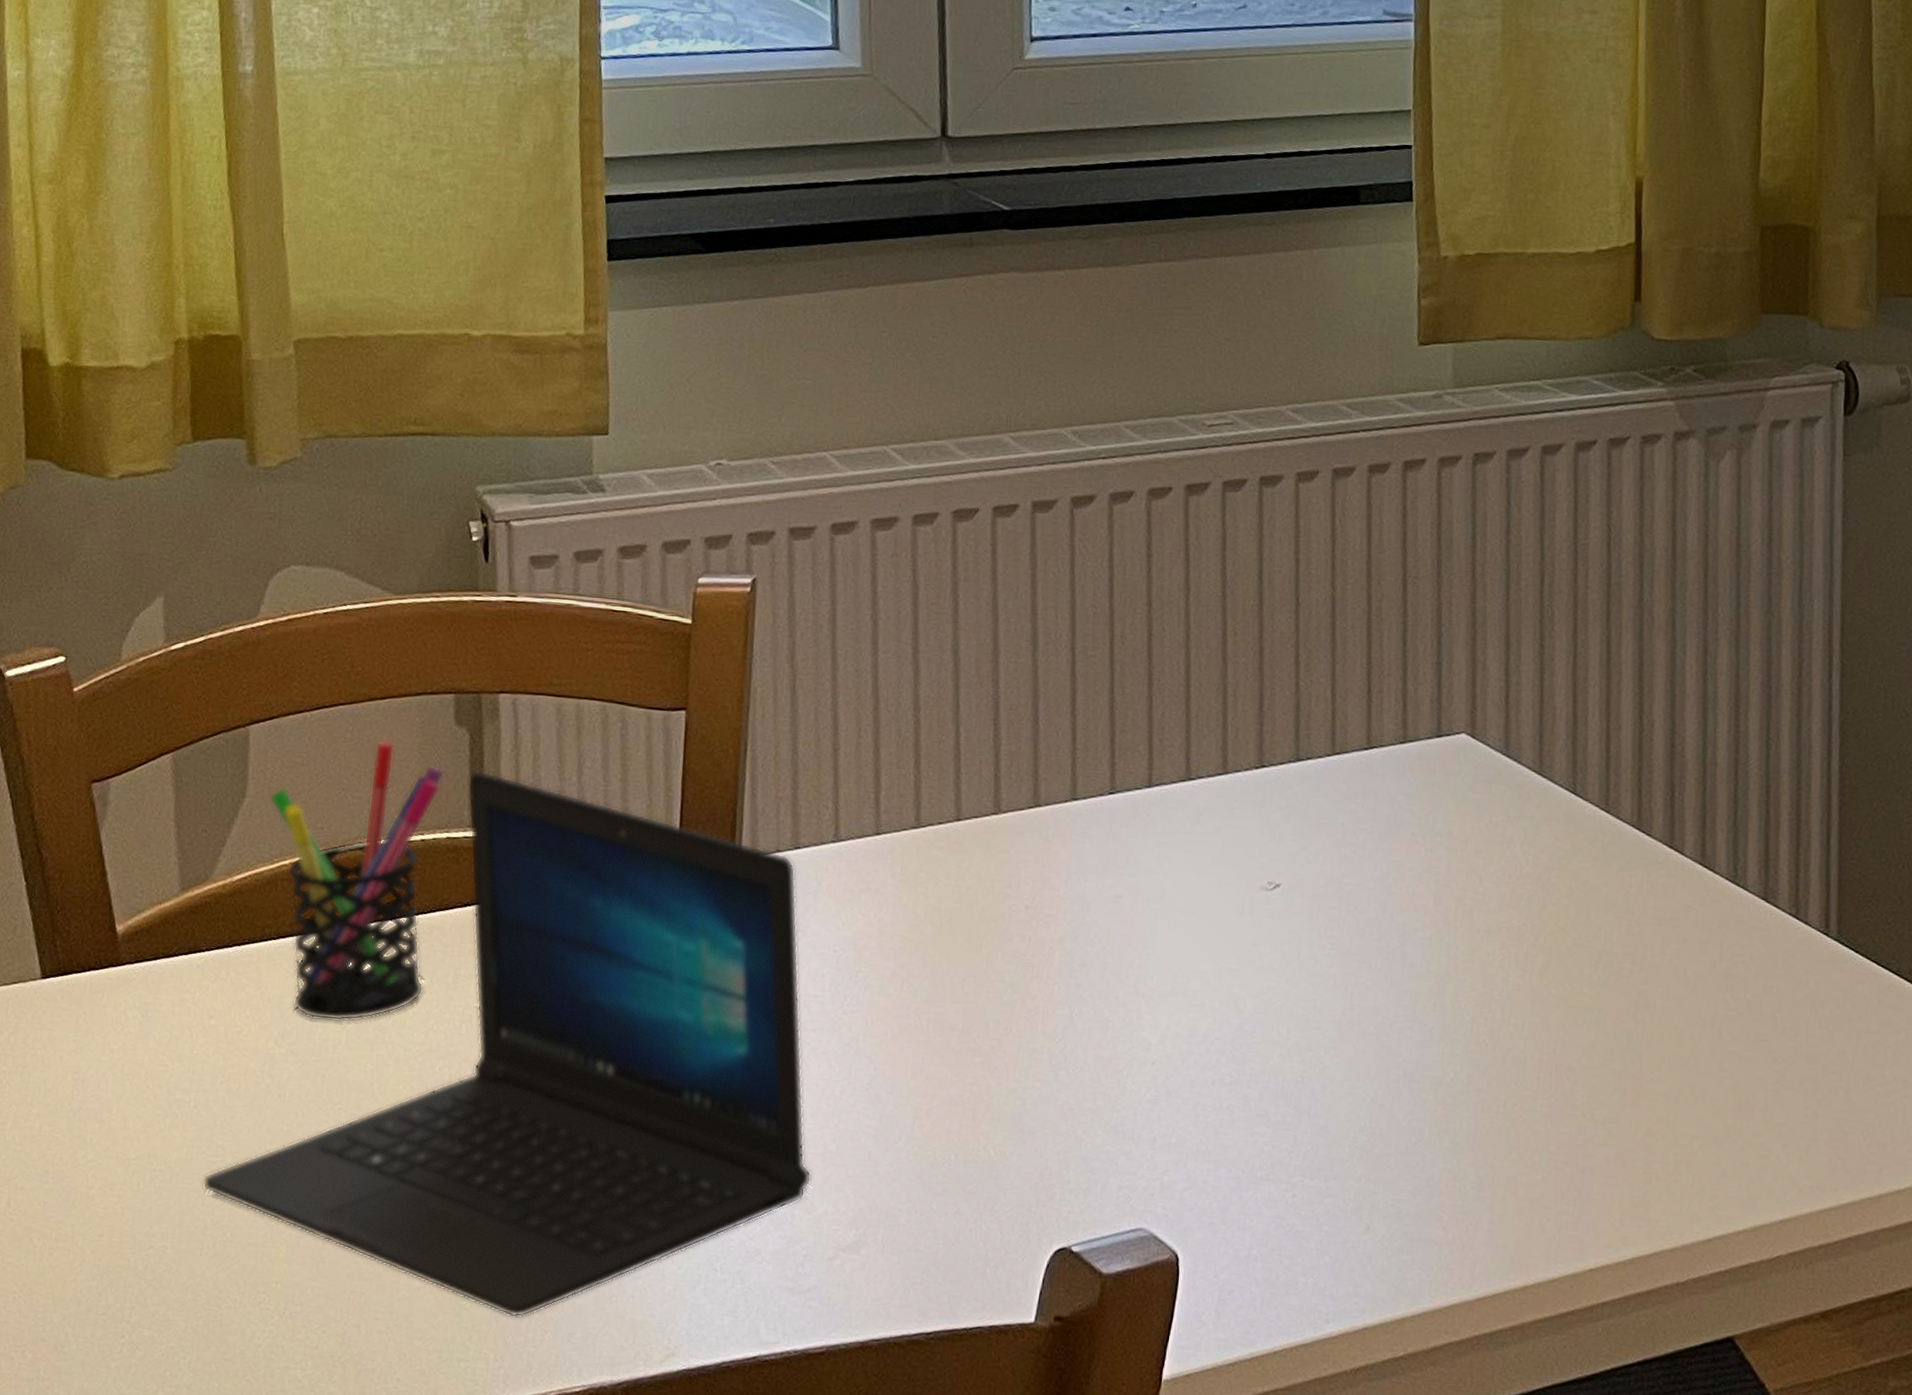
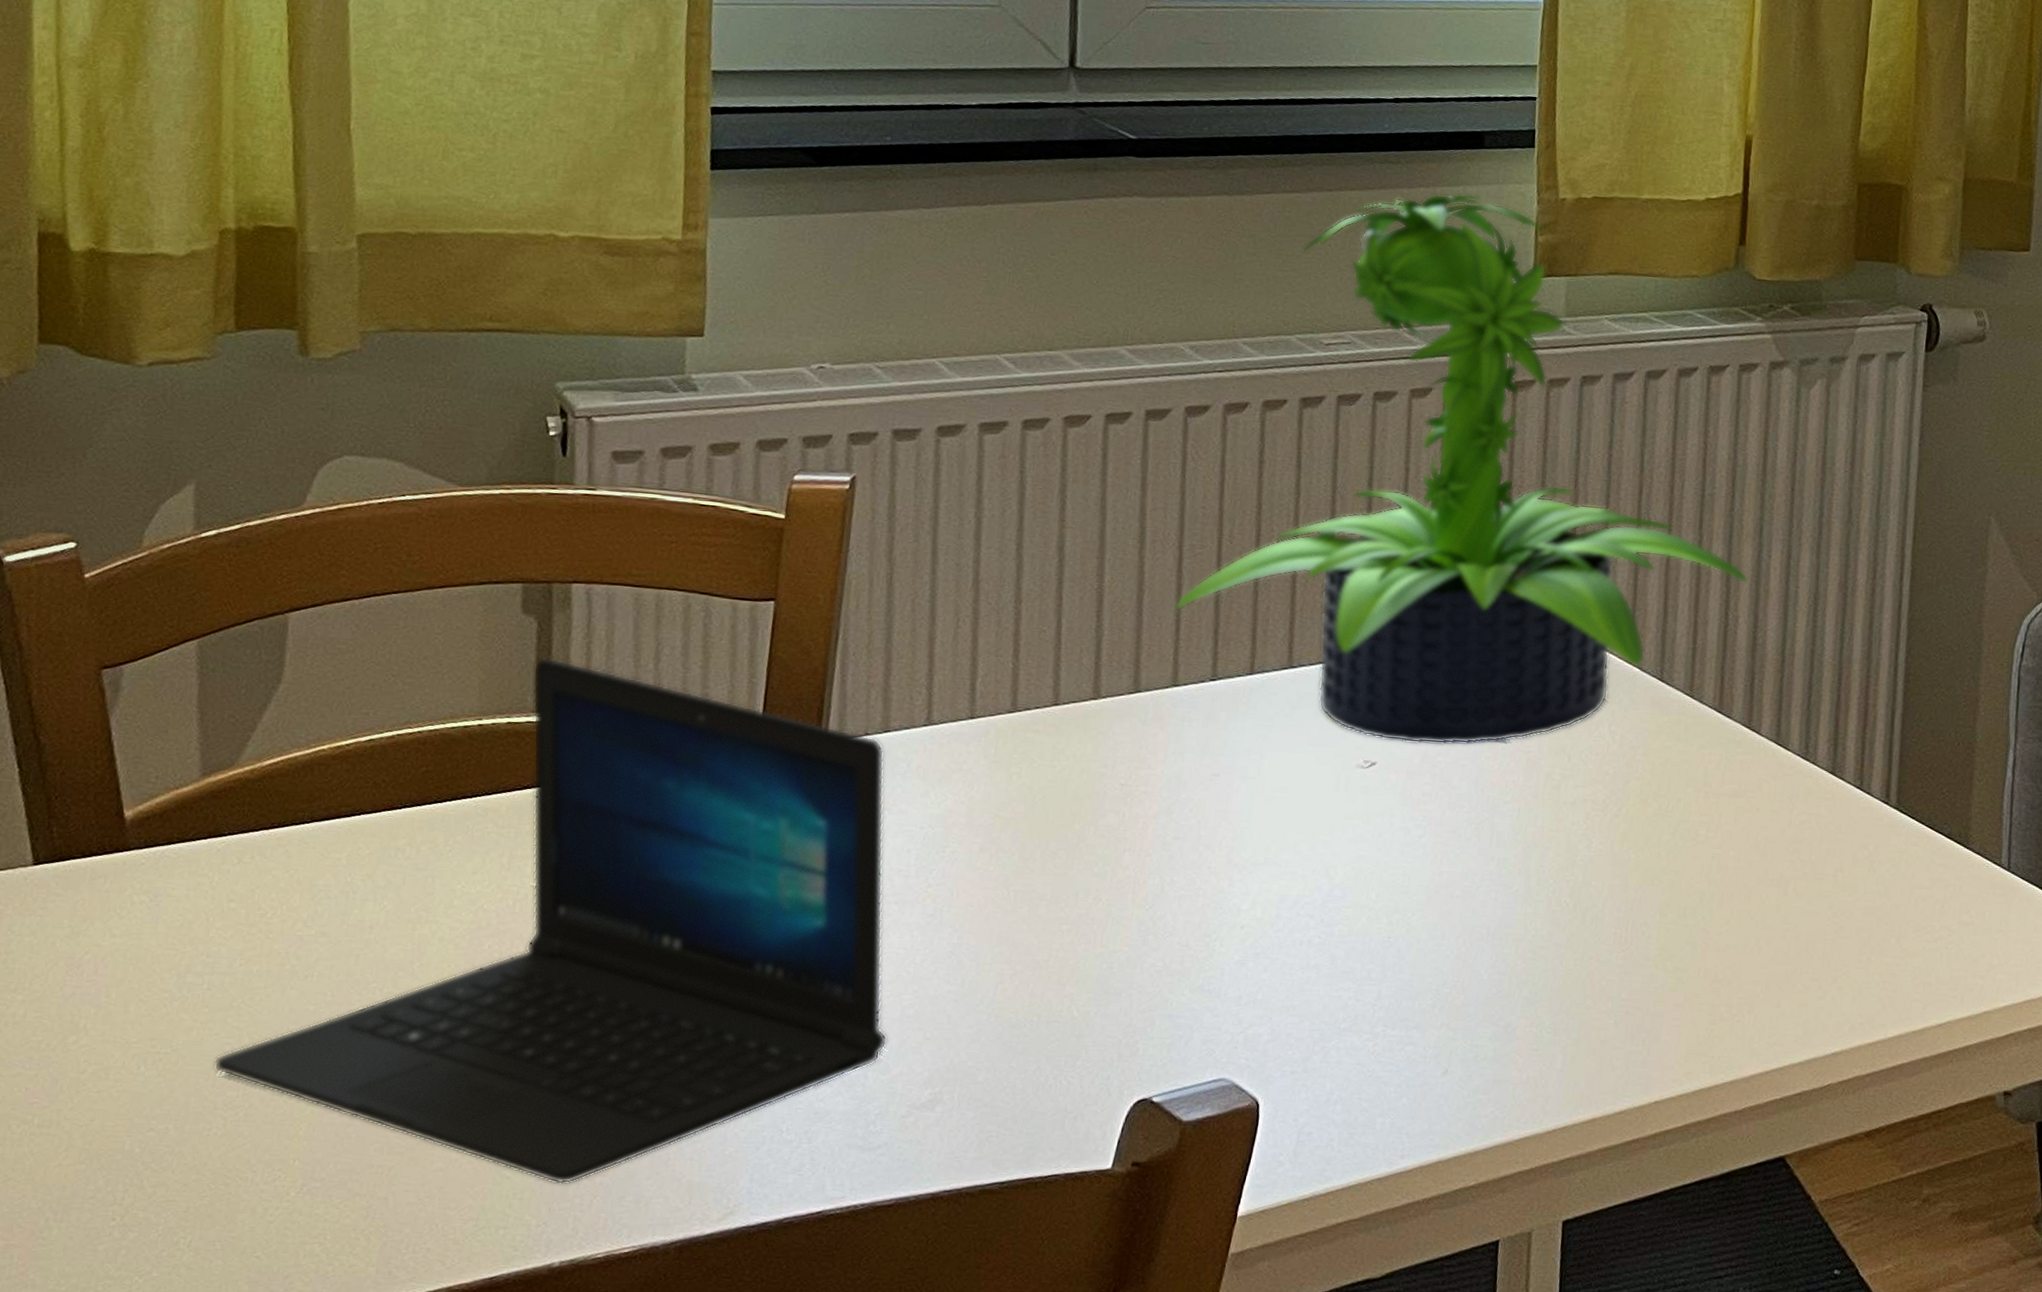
pen holder: present [269,740,445,1021] -> none [308,628,508,902]
potted plant: none [1069,255,1663,865] -> present [1174,193,1749,745]

